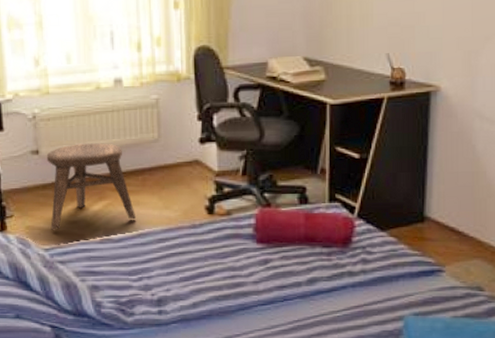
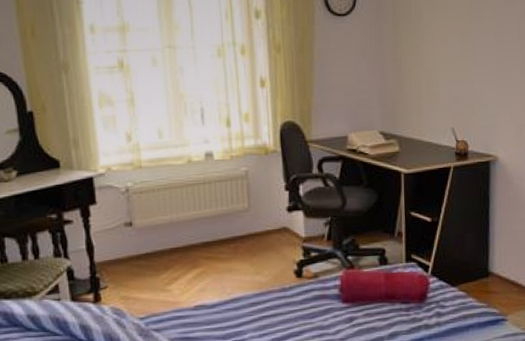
stool: present [46,143,137,231] -> none [140,214,229,300]

